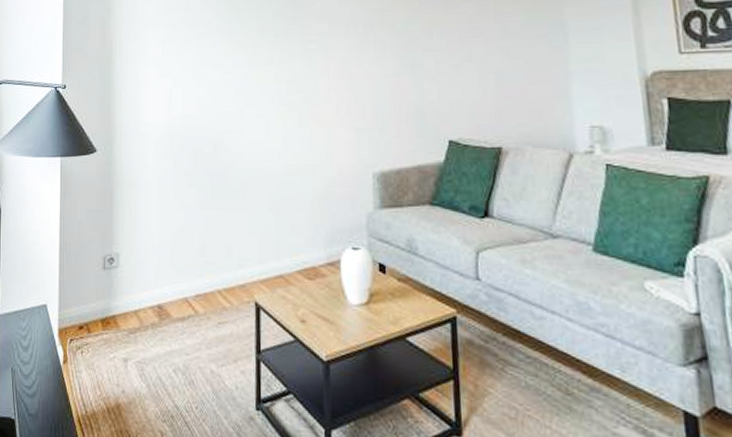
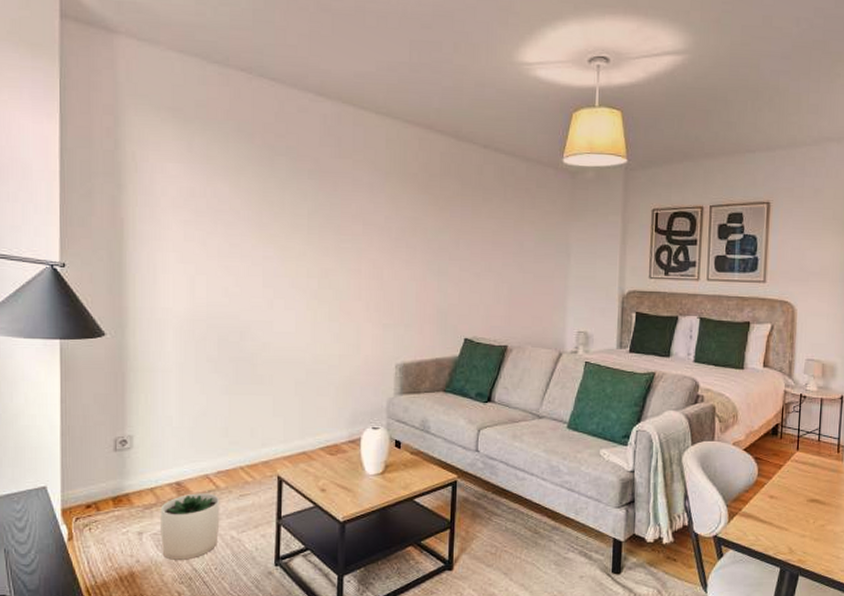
planter: none [144,318,200,395] -> present [160,493,220,560]

